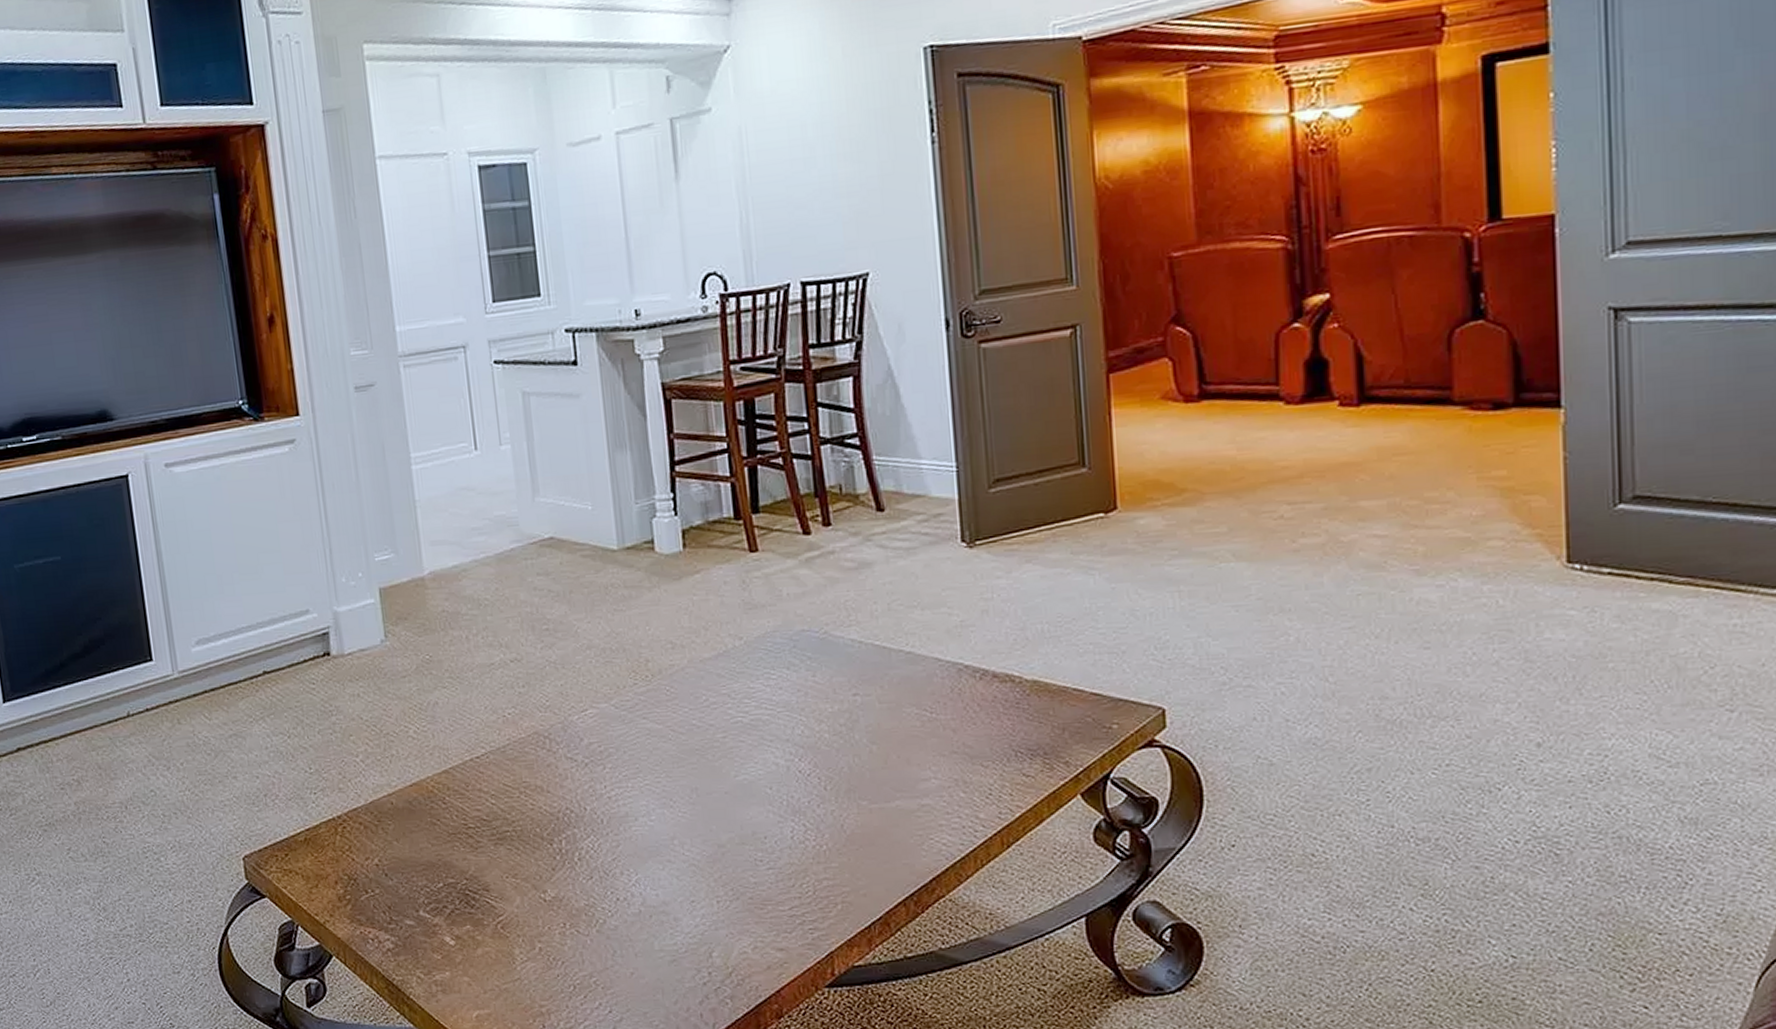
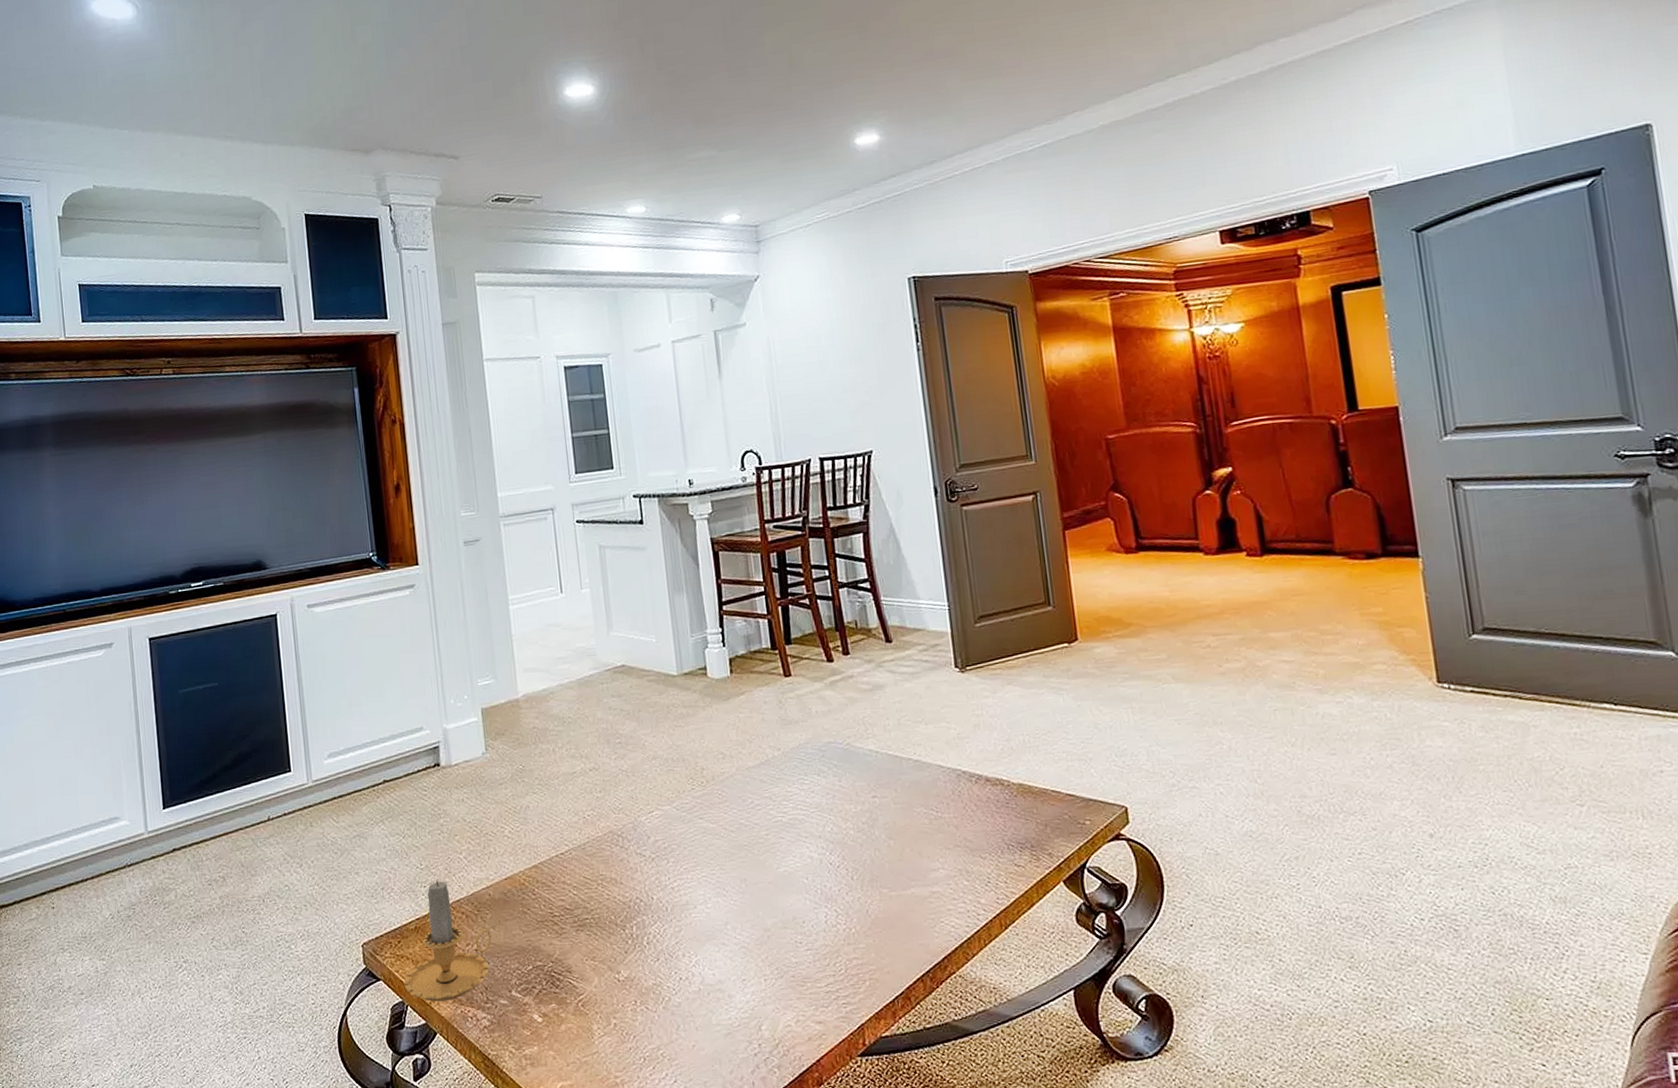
candle: none [293,785,395,921] -> present [404,879,492,1002]

